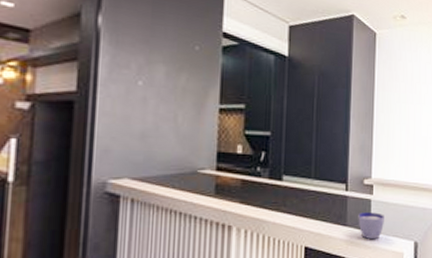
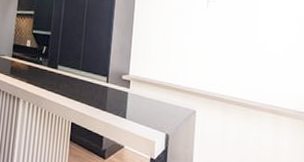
cup: present [358,212,385,240] -> none [116,102,140,126]

